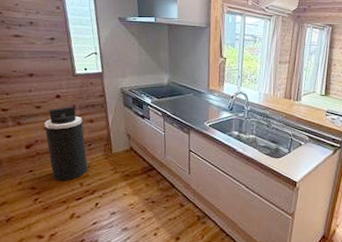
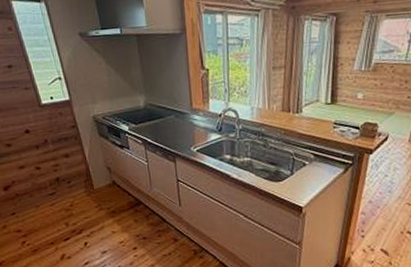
trash can: present [44,106,88,182] -> none [18,141,72,223]

